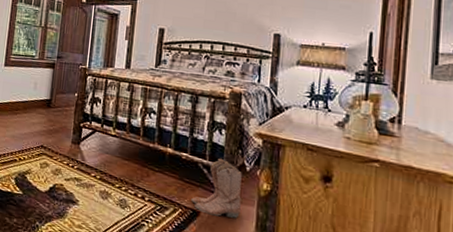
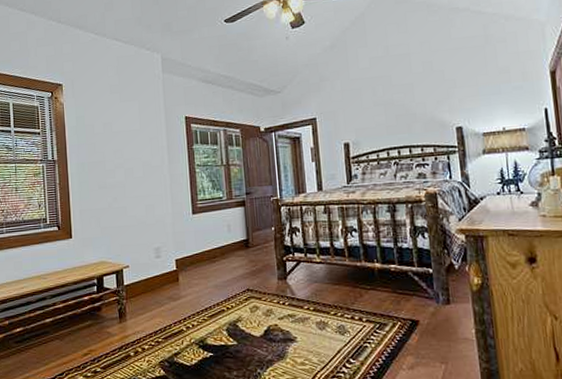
boots: present [191,158,242,218] -> none [408,262,457,321]

